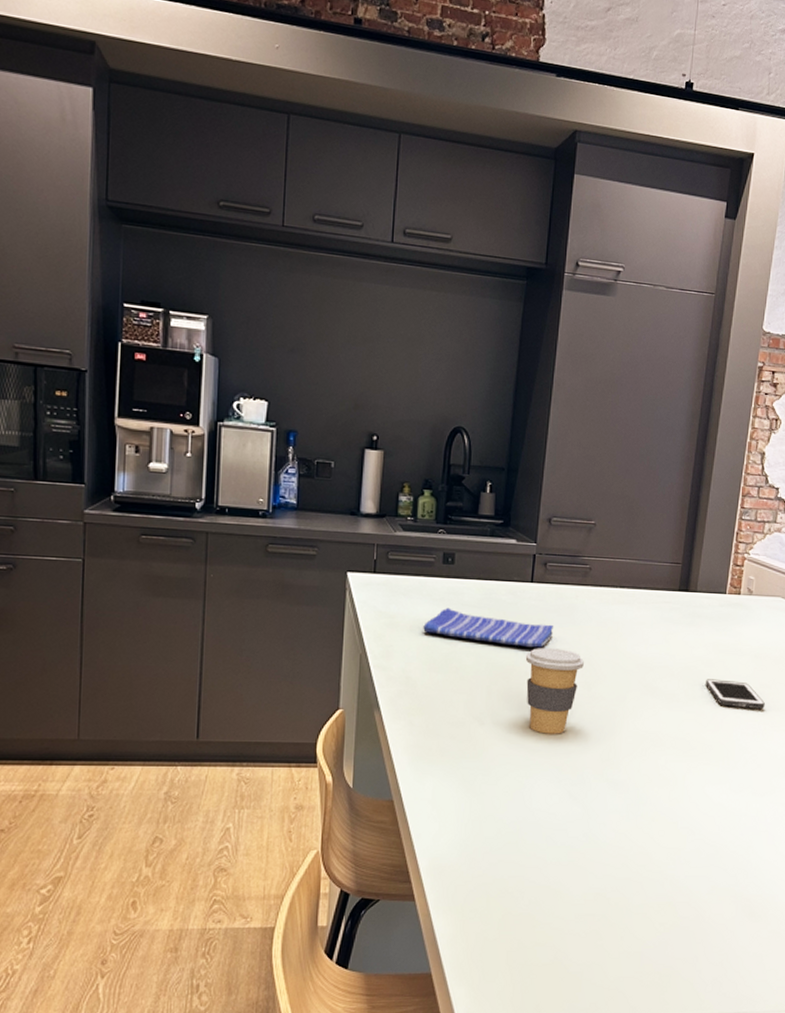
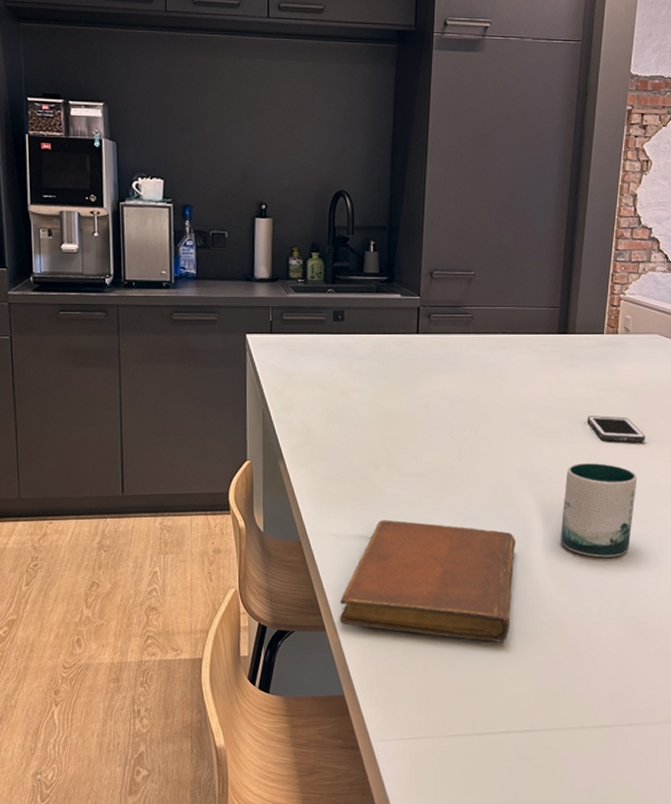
dish towel: present [423,607,553,648] -> none [319,362,440,395]
notebook: none [430,780,626,919] -> present [339,519,516,642]
coffee cup: present [525,648,584,734] -> none [415,395,470,475]
mug: none [672,729,755,831] -> present [560,463,638,558]

